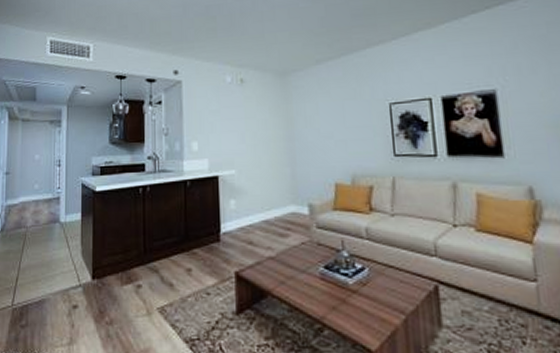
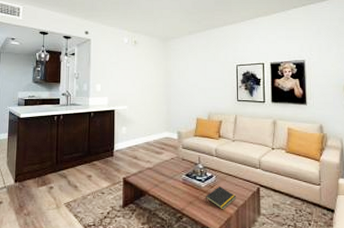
notepad: none [356,284,403,319] -> present [206,186,237,210]

